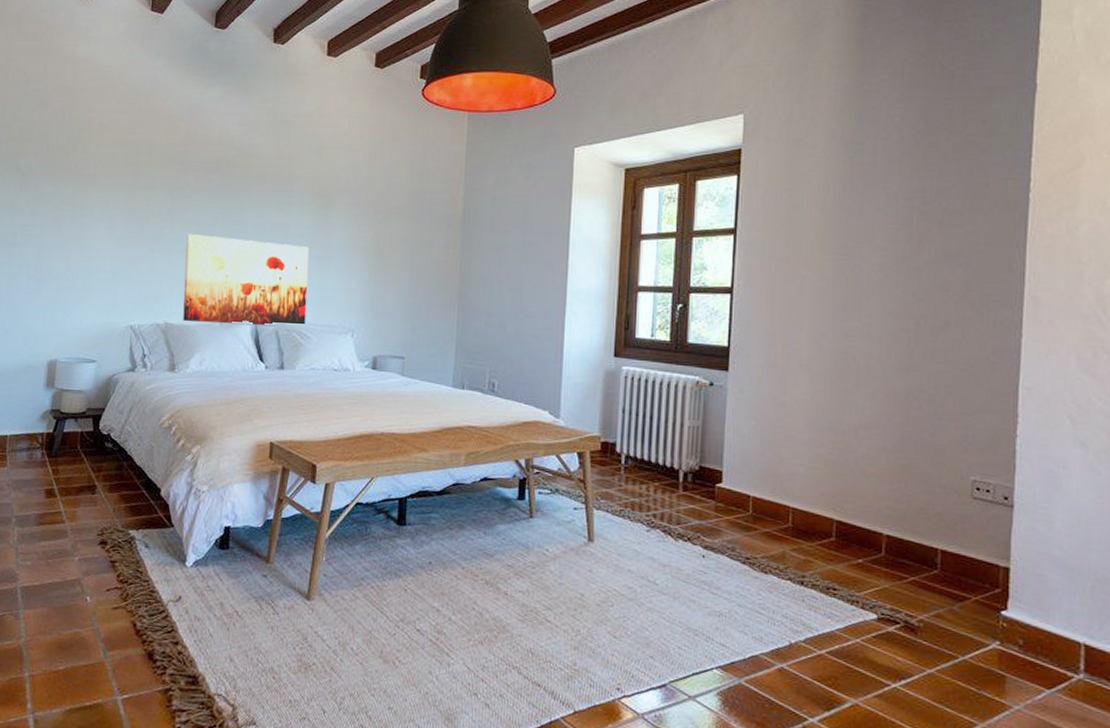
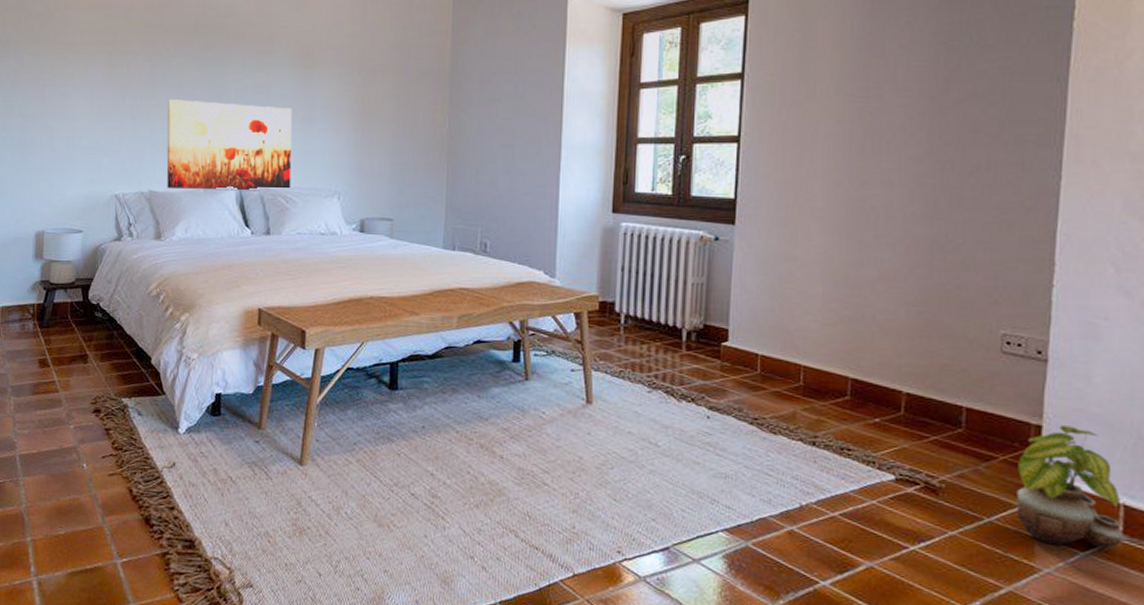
potted plant: none [988,568,1085,687] -> present [1016,425,1124,549]

